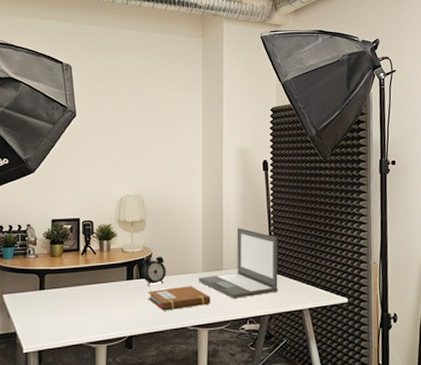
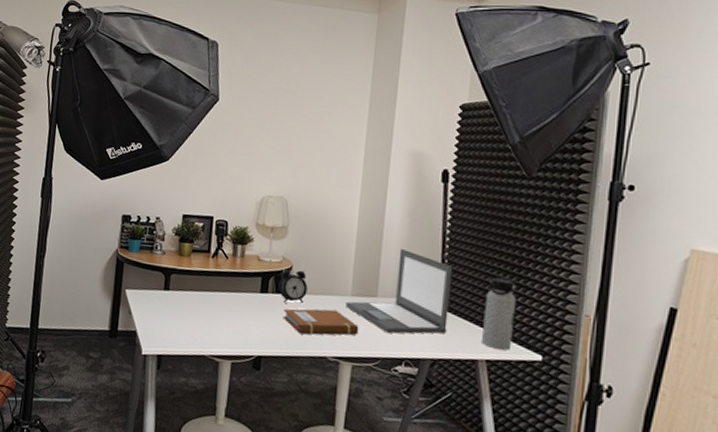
water bottle: none [303,242,326,298] -> present [482,277,517,350]

